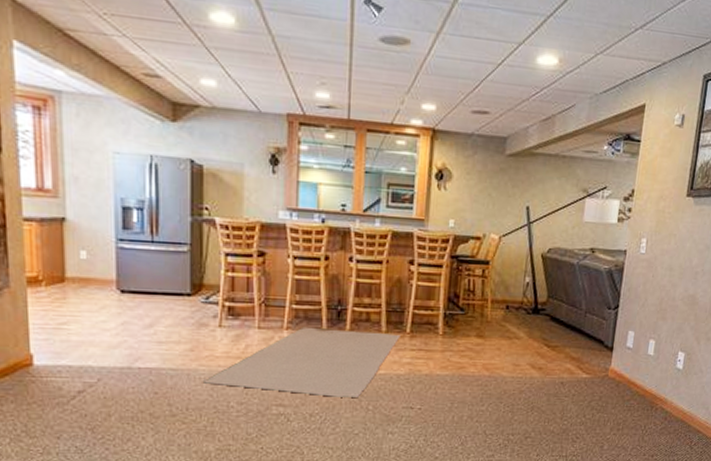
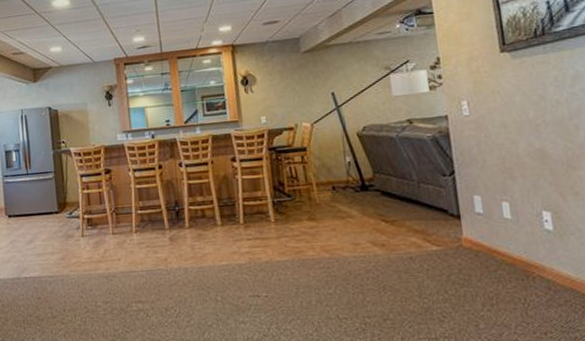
area rug: present [202,326,401,397] -> none [73,226,236,291]

